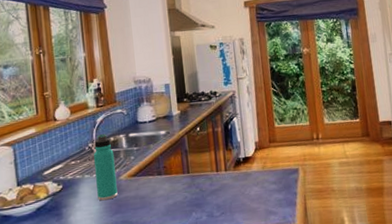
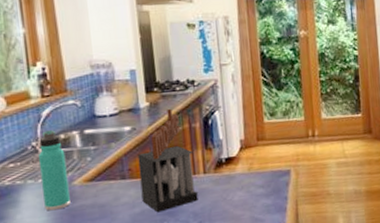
knife block: none [171,115,221,204] -> present [137,108,198,213]

